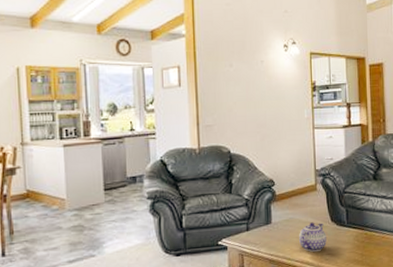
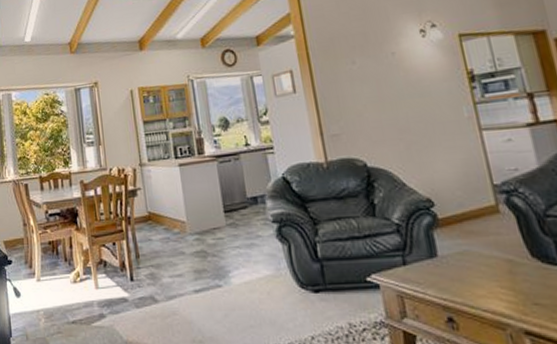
teapot: present [299,222,327,252] -> none [482,257,530,299]

